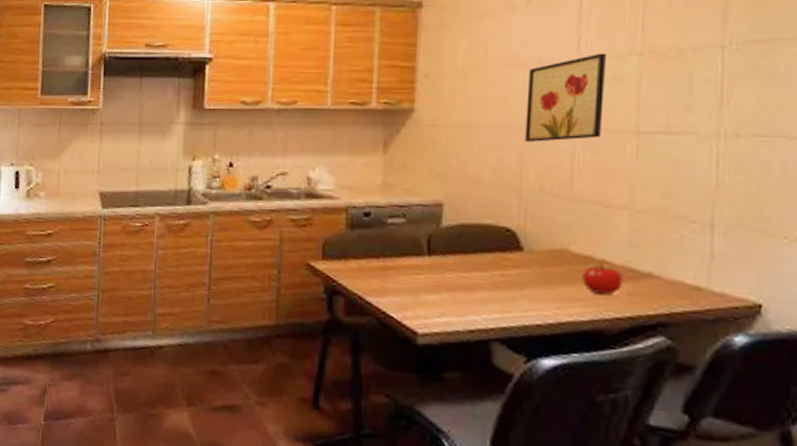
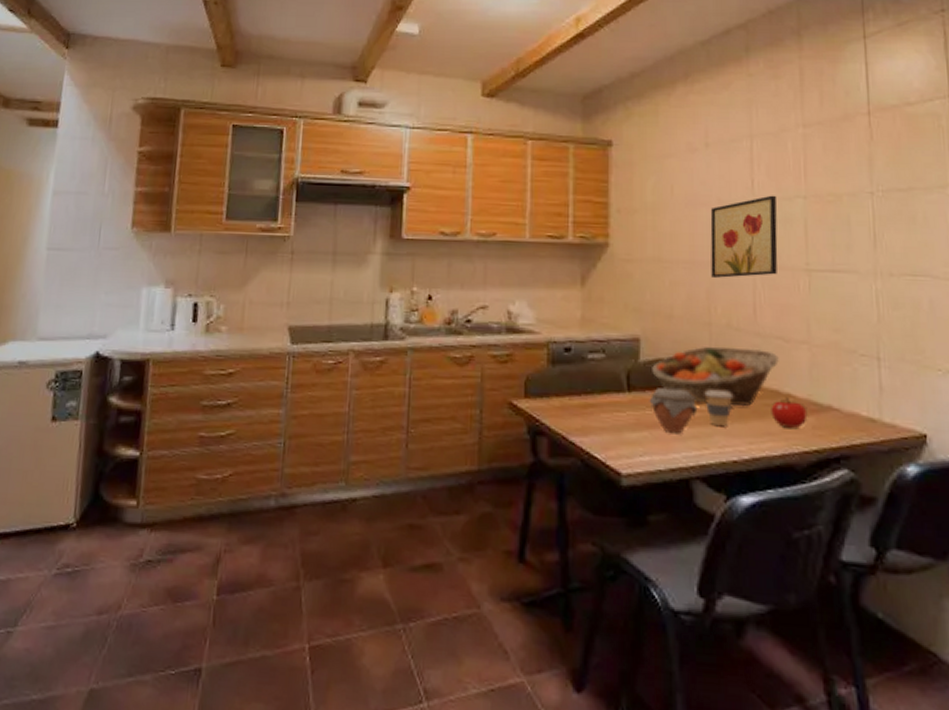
jar: none [450,252,502,298] -> present [649,388,698,434]
fruit basket: none [454,211,595,272] -> present [652,346,779,407]
coffee cup: none [509,255,542,292] -> present [704,390,734,427]

